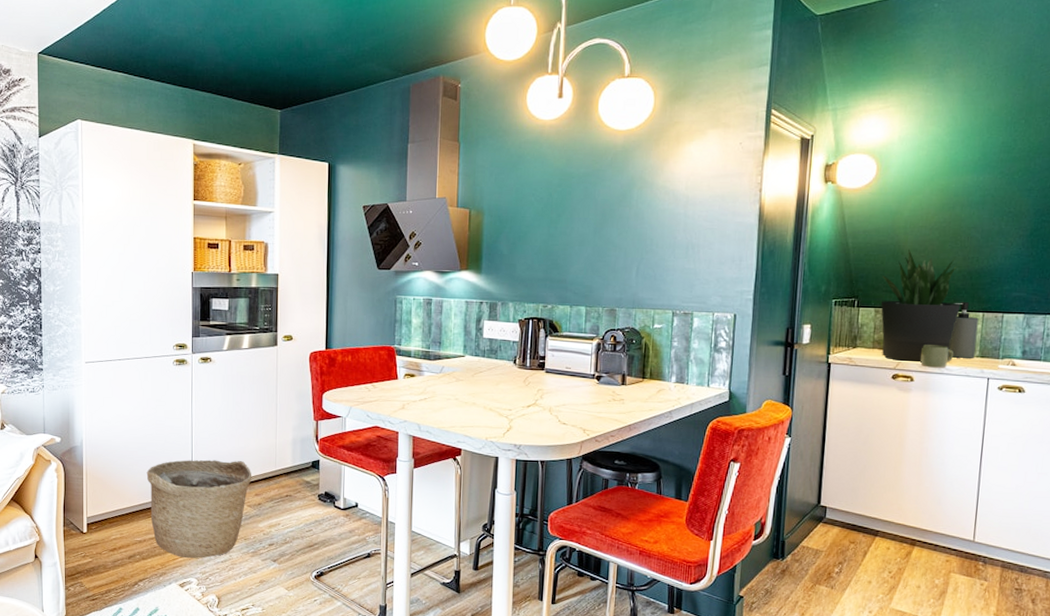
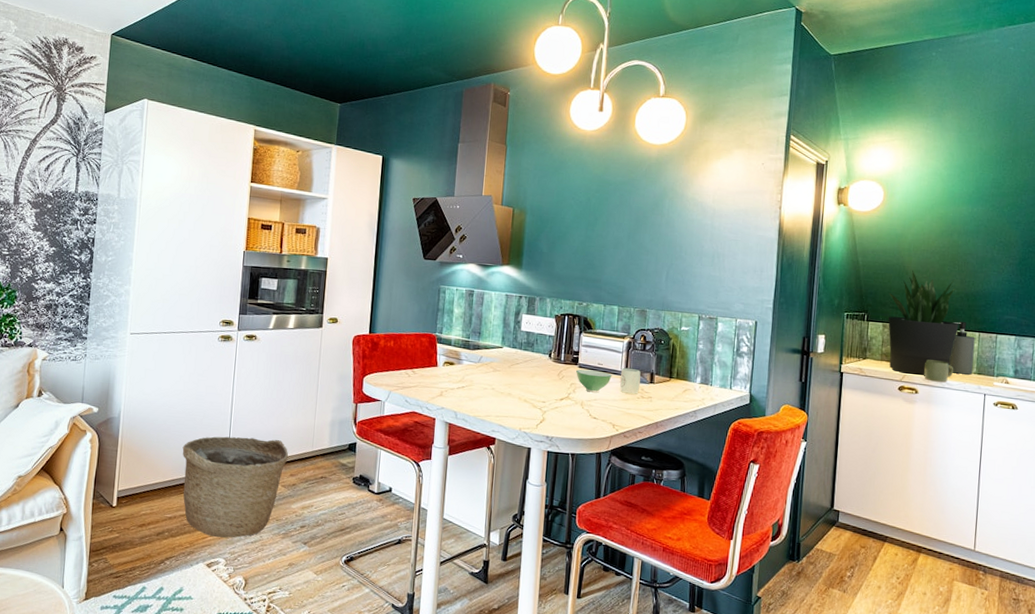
bowl: none [543,374,581,398] -> present [576,369,612,393]
mug: none [589,370,612,398] -> present [619,367,641,395]

